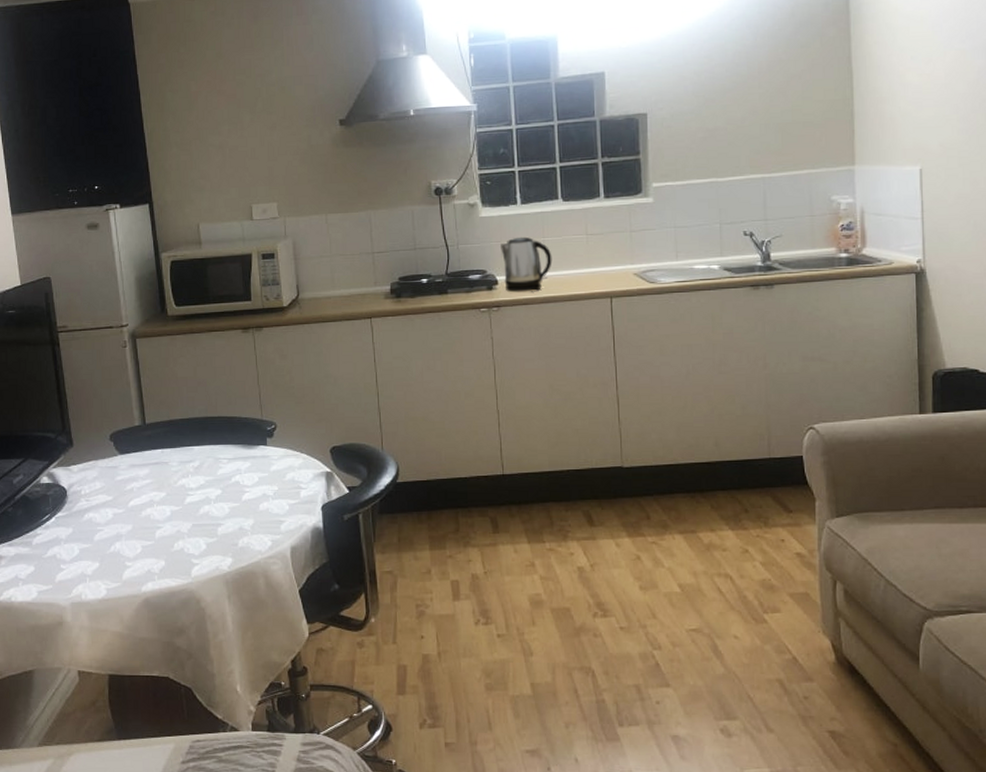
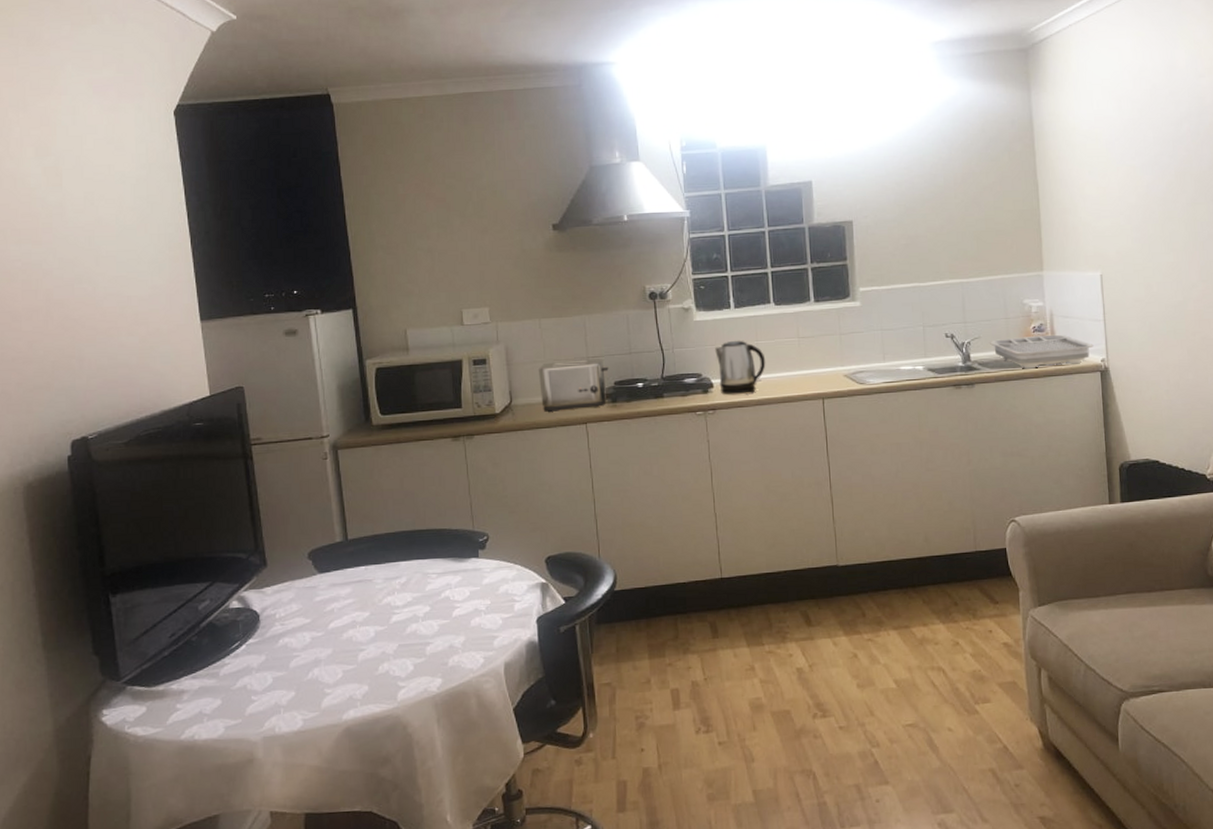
toaster: none [325,254,394,306] -> present [539,359,609,412]
dish rack: none [792,233,909,270] -> present [990,334,1094,369]

